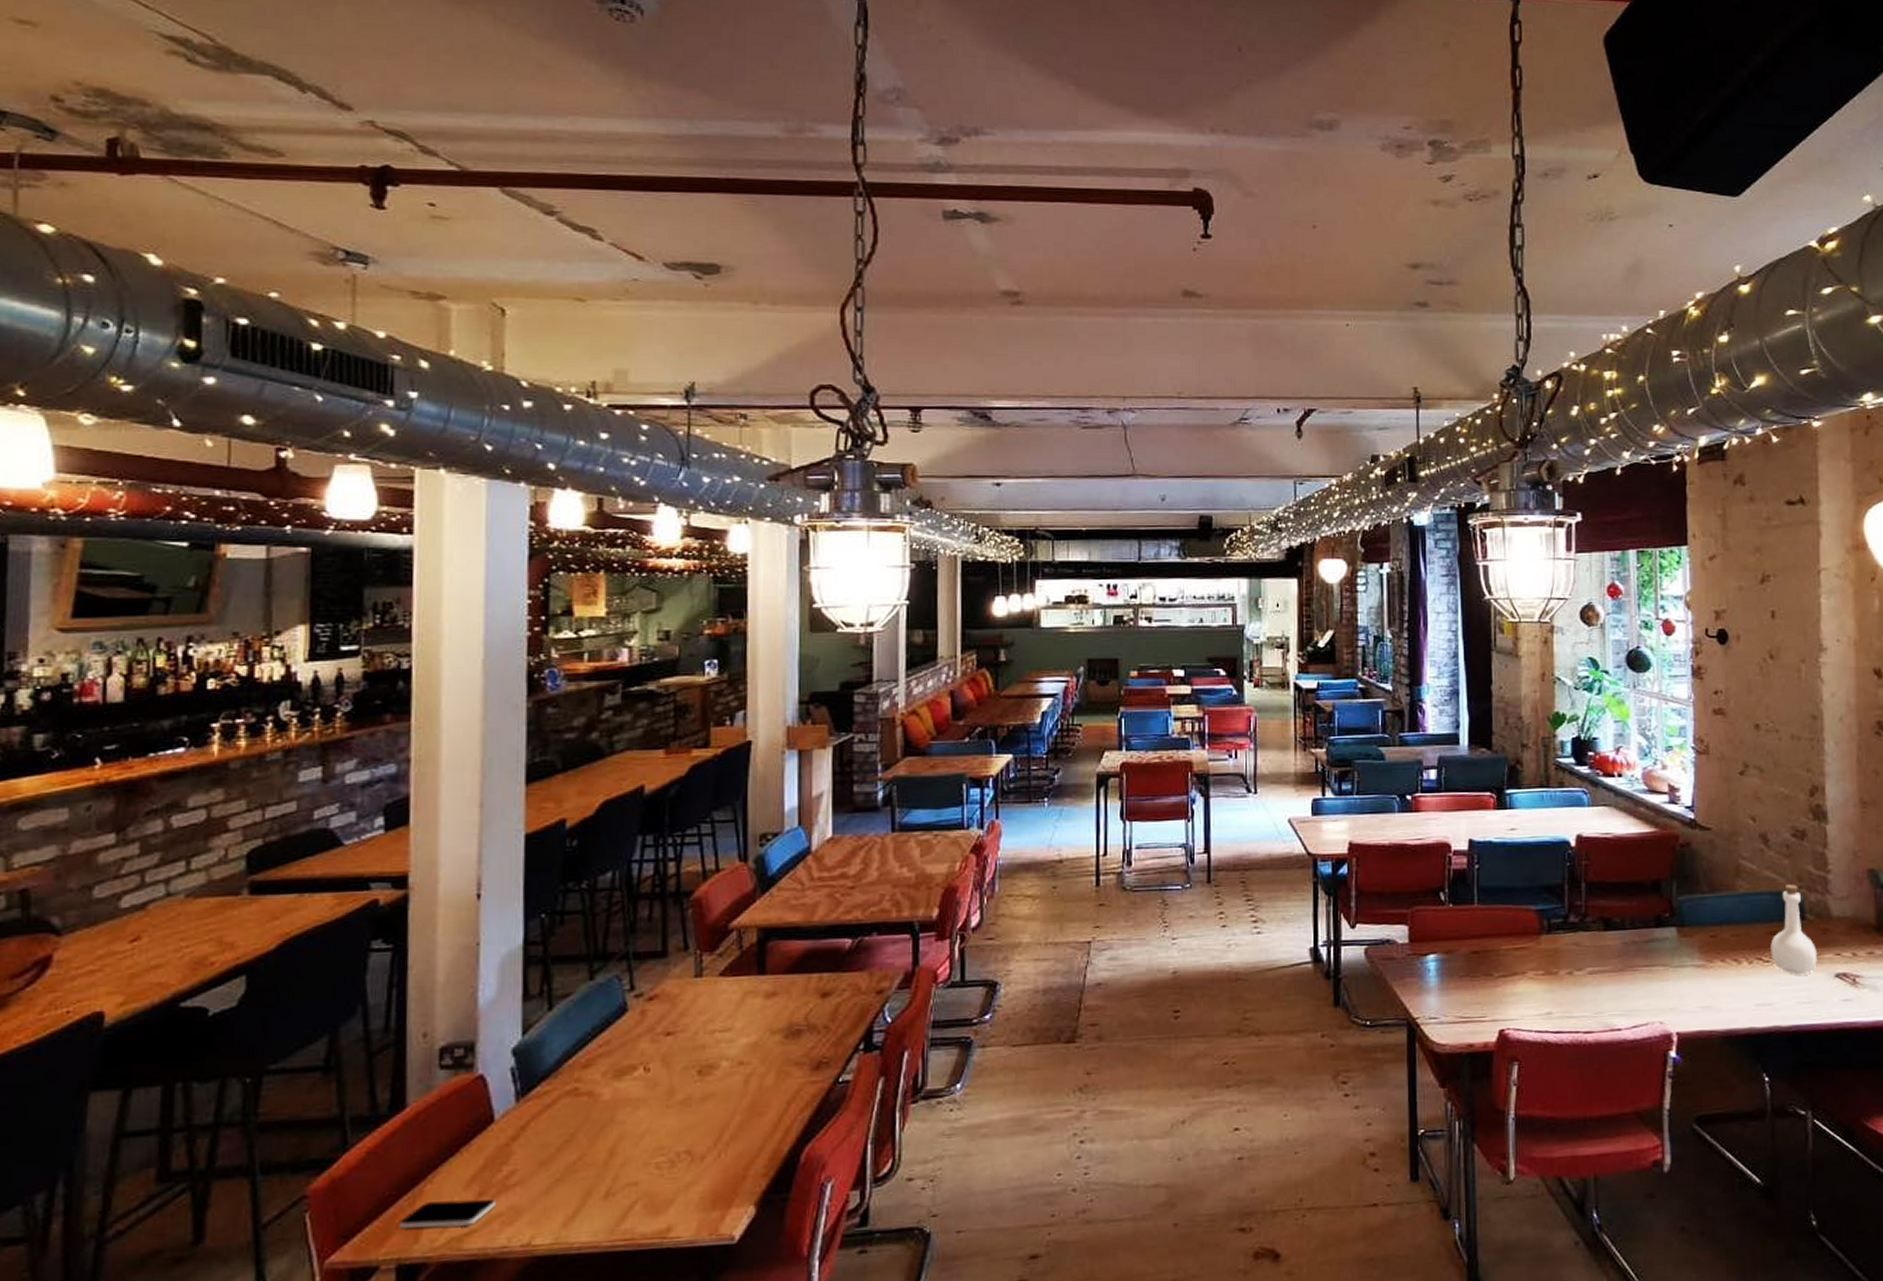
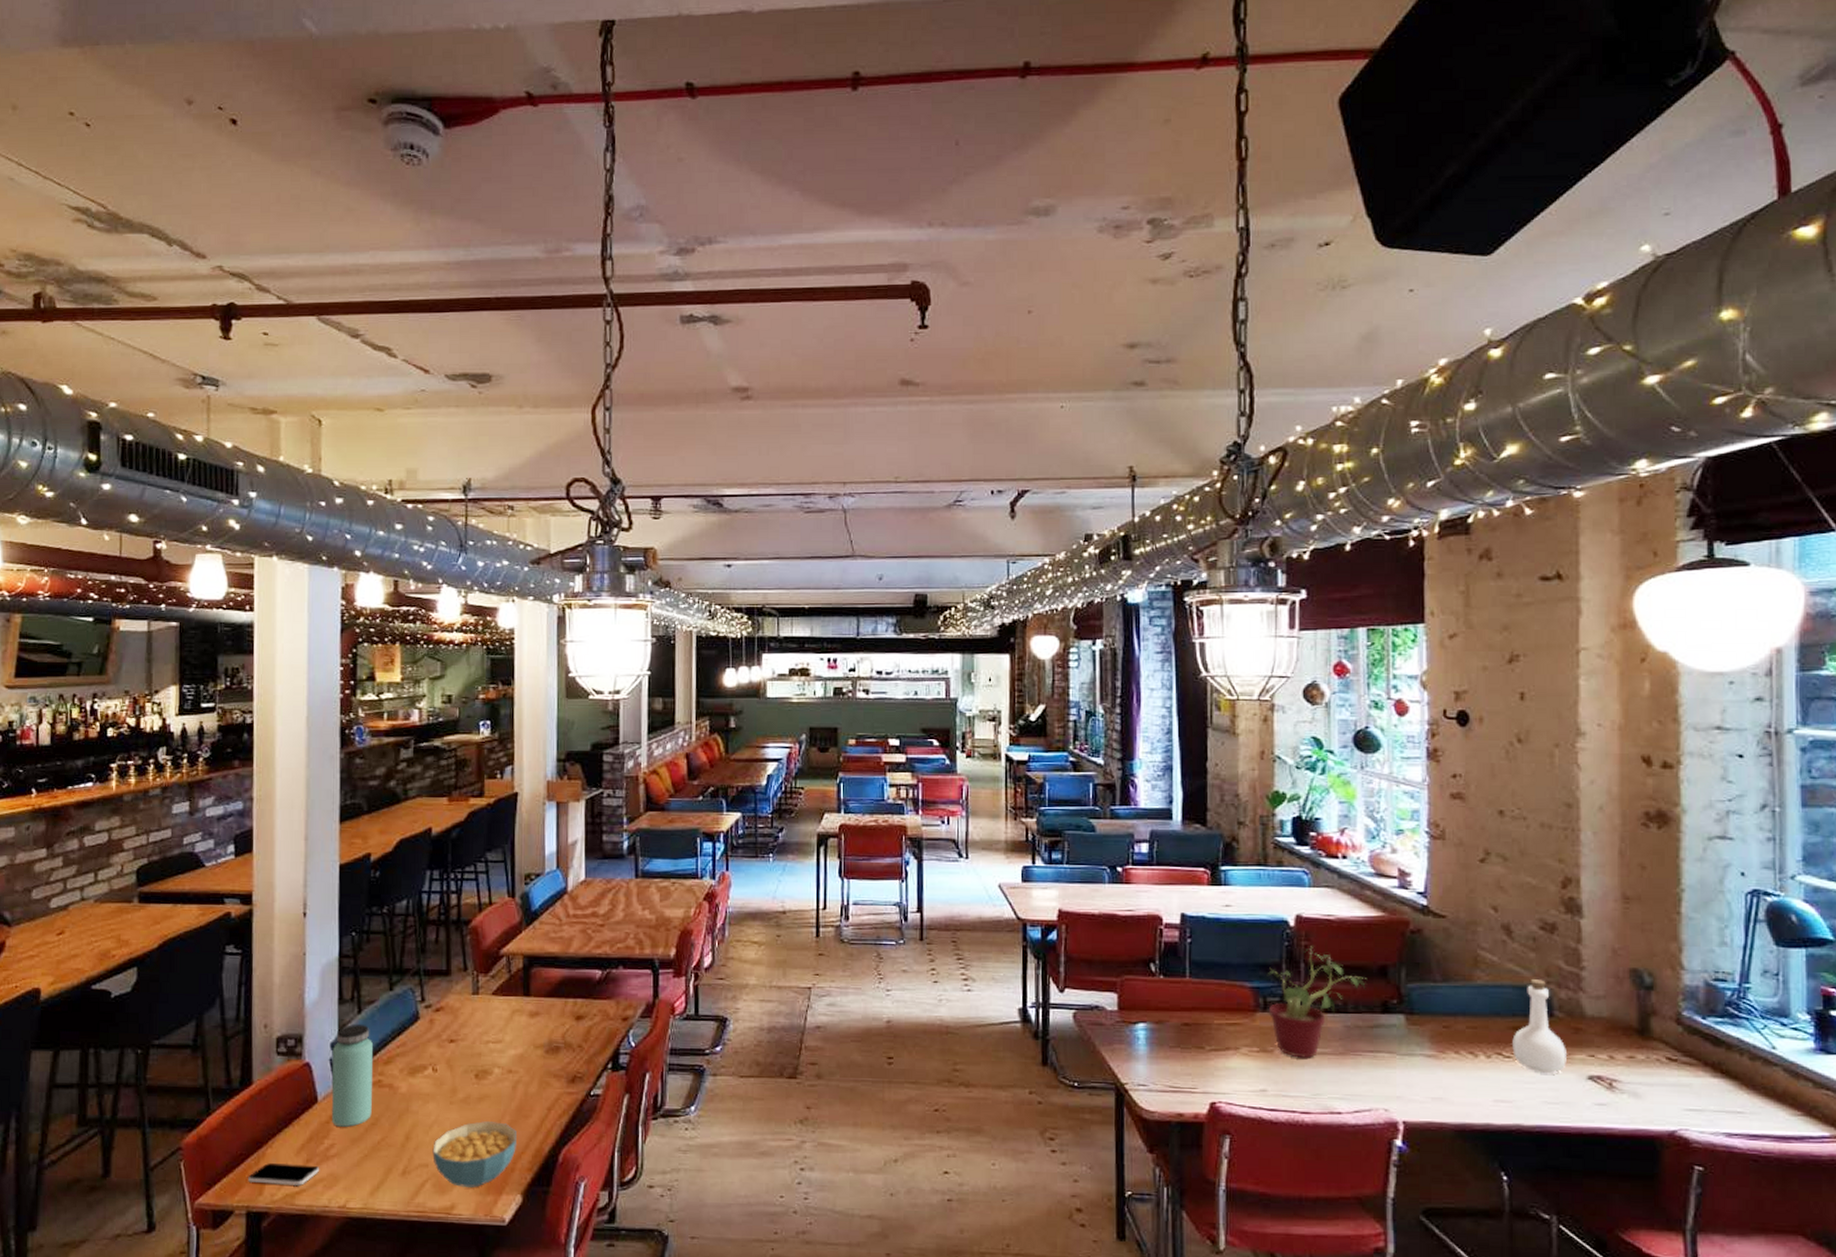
bottle: none [512,1024,567,1149] -> present [331,1025,373,1127]
cereal bowl: none [643,1123,749,1205] -> present [432,1121,516,1187]
potted plant: none [1550,865,1642,978] -> present [1266,946,1366,1058]

